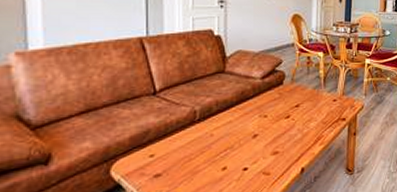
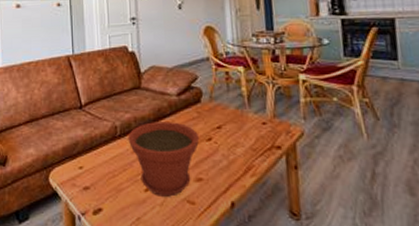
plant pot: none [207,103,279,173] -> present [128,122,200,197]

